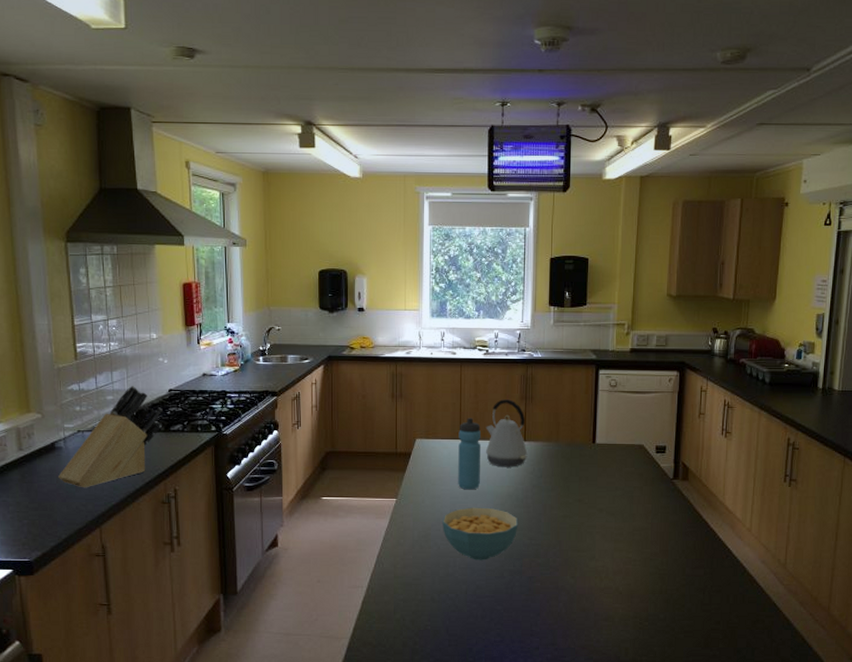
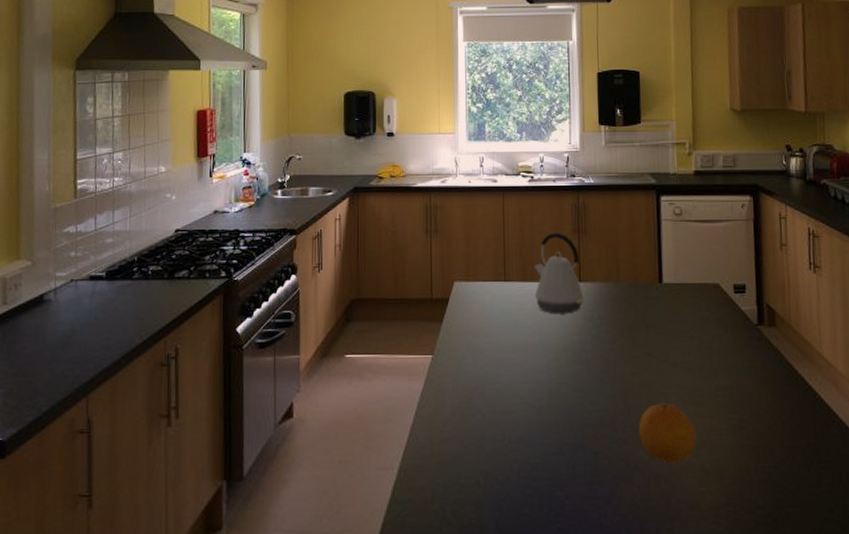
knife block: present [58,385,163,488] -> none [44,225,167,349]
cereal bowl: present [442,507,518,560] -> none [487,364,578,432]
water bottle: present [458,418,481,490] -> none [503,255,530,343]
fruit: none [567,539,615,586] -> present [638,402,697,464]

